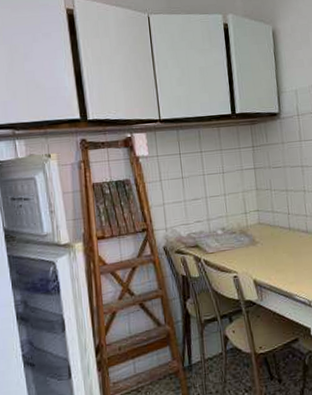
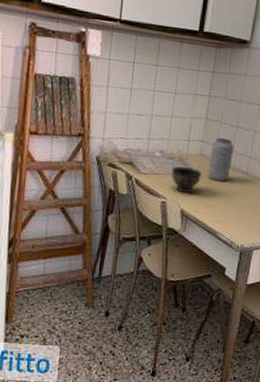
bowl: none [235,237,266,264] -> present [171,166,202,194]
vase: none [268,203,291,246] -> present [208,137,234,182]

